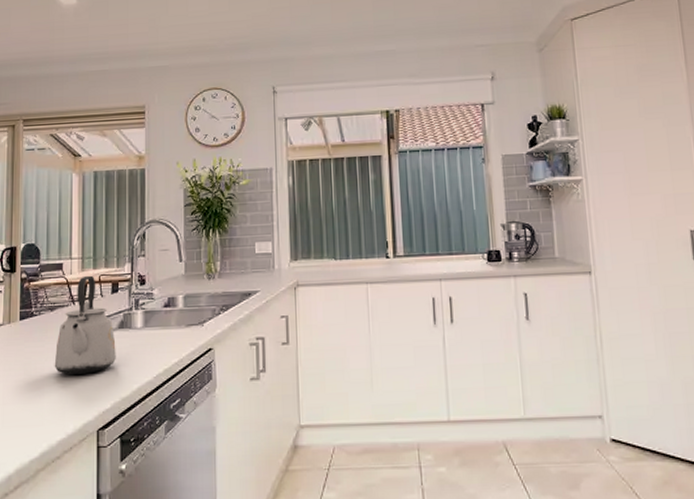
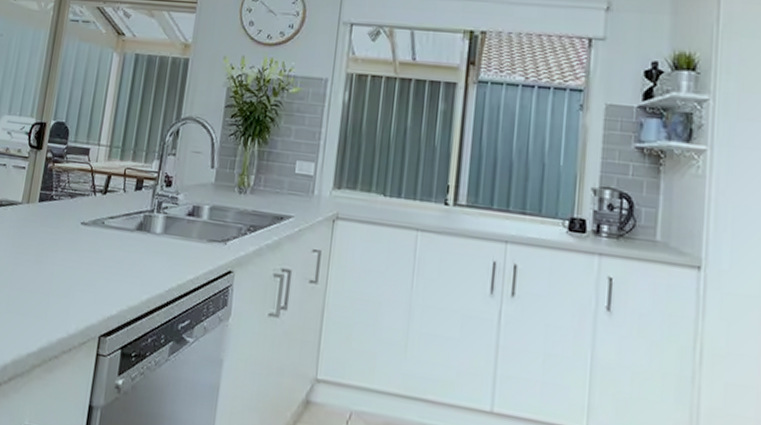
kettle: present [54,275,116,376] -> none [65,166,132,273]

